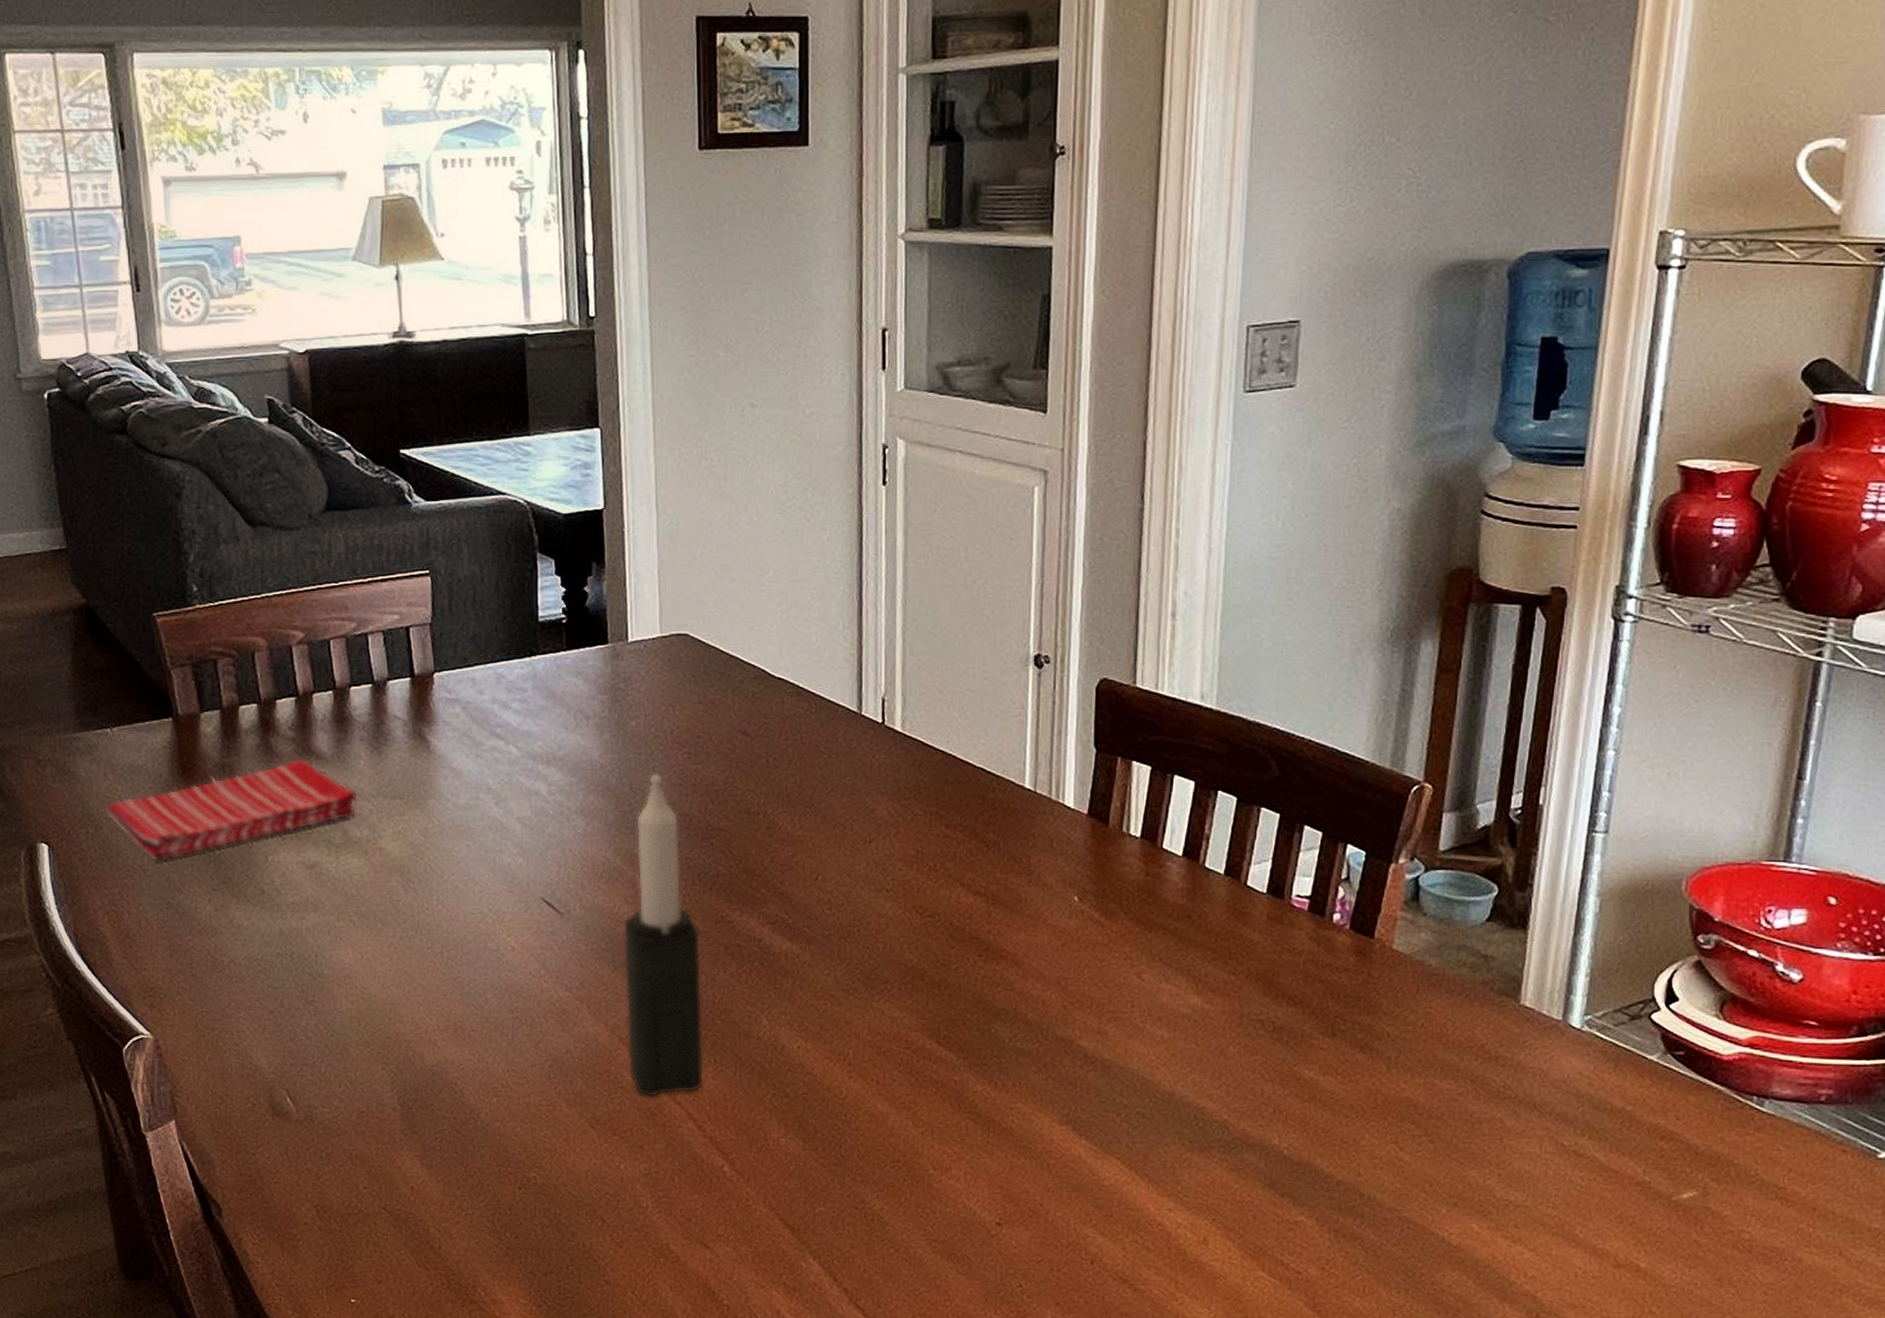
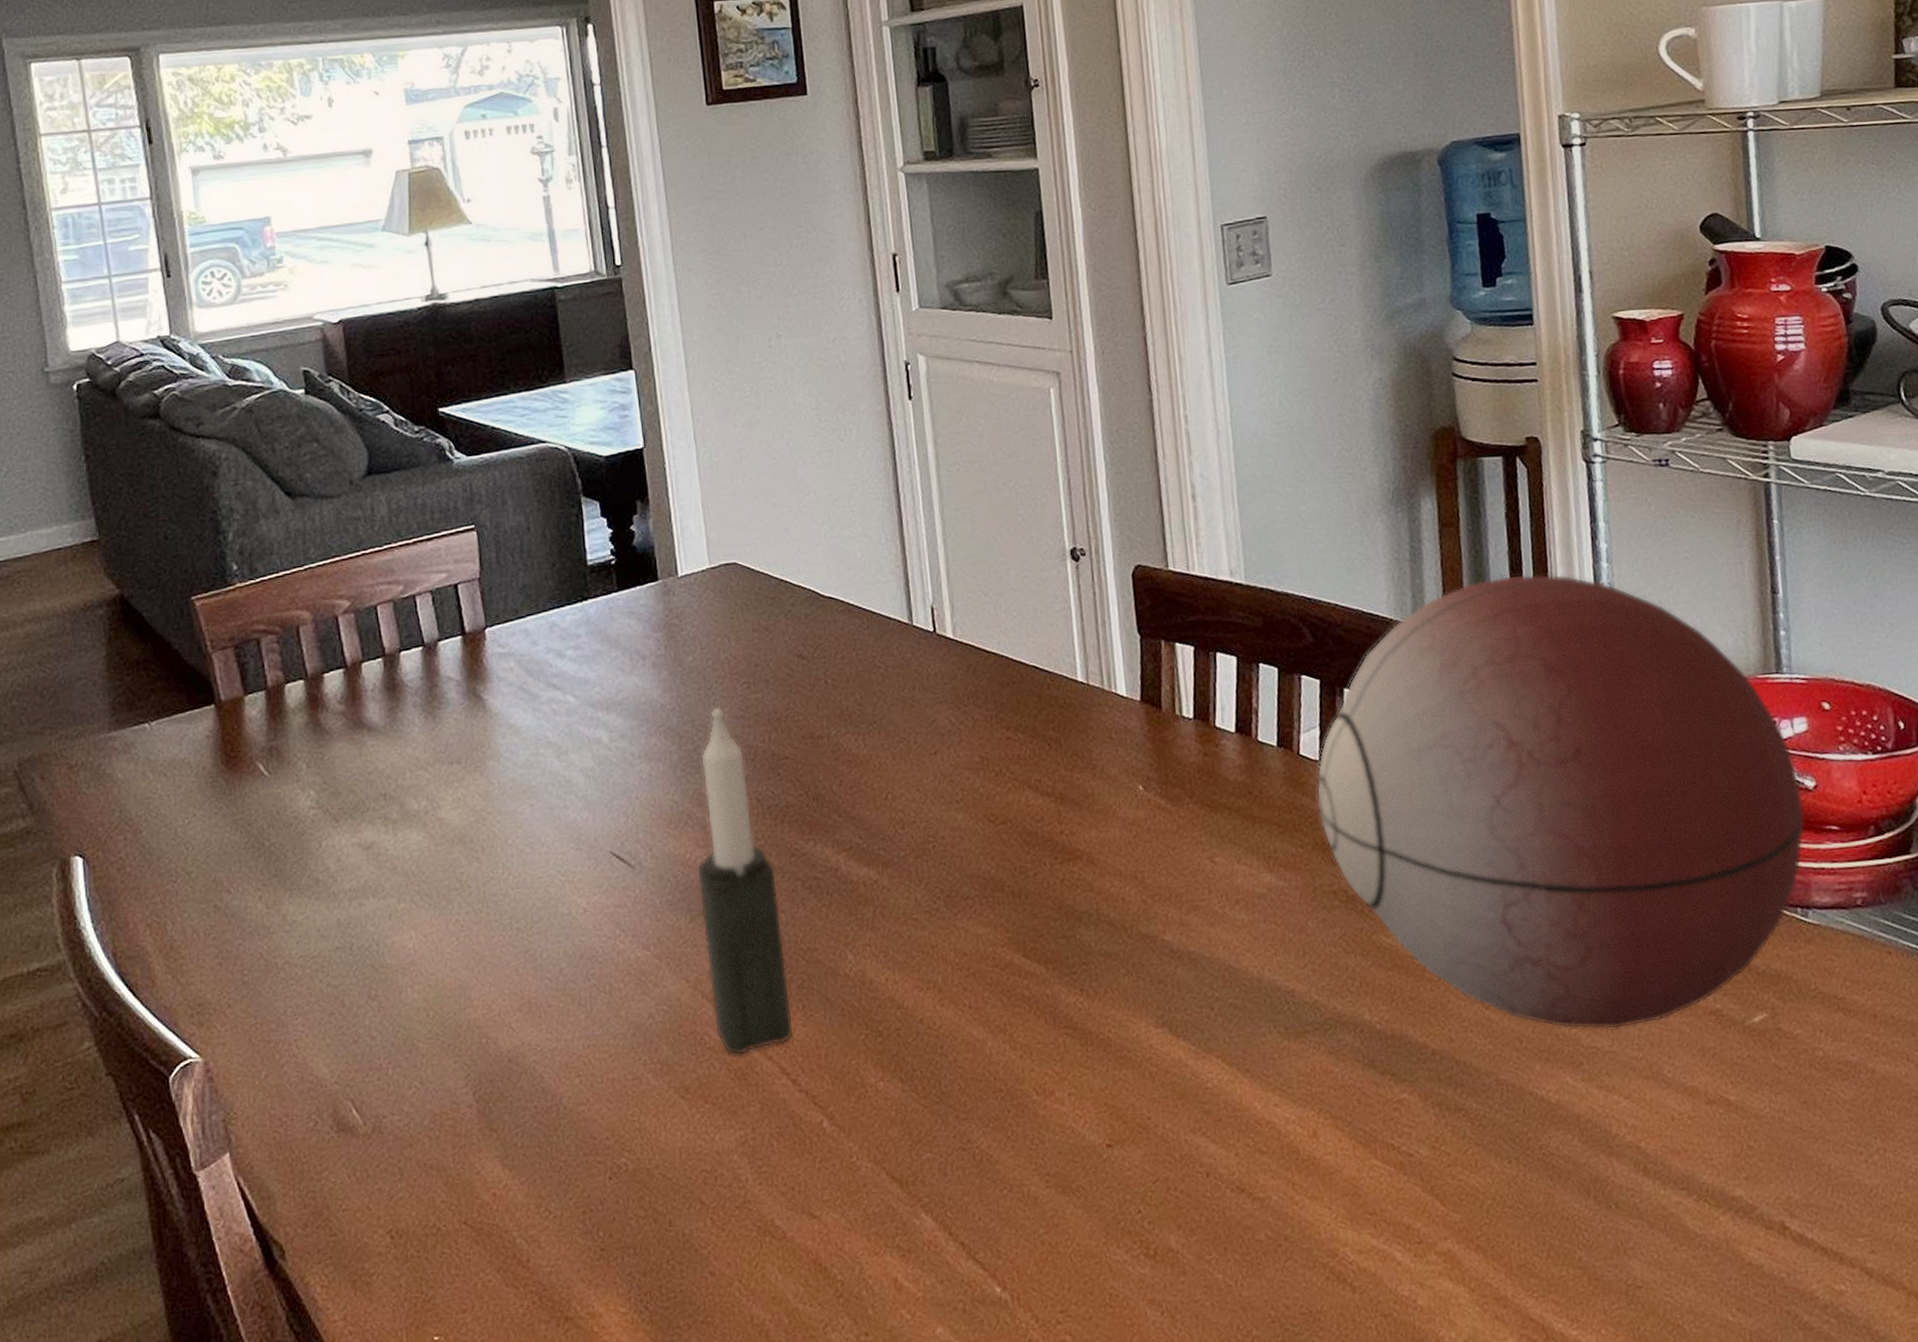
dish towel: present [104,758,358,861] -> none [143,732,414,862]
decorative orb: none [1257,729,1786,1187] -> present [1316,574,1805,1030]

